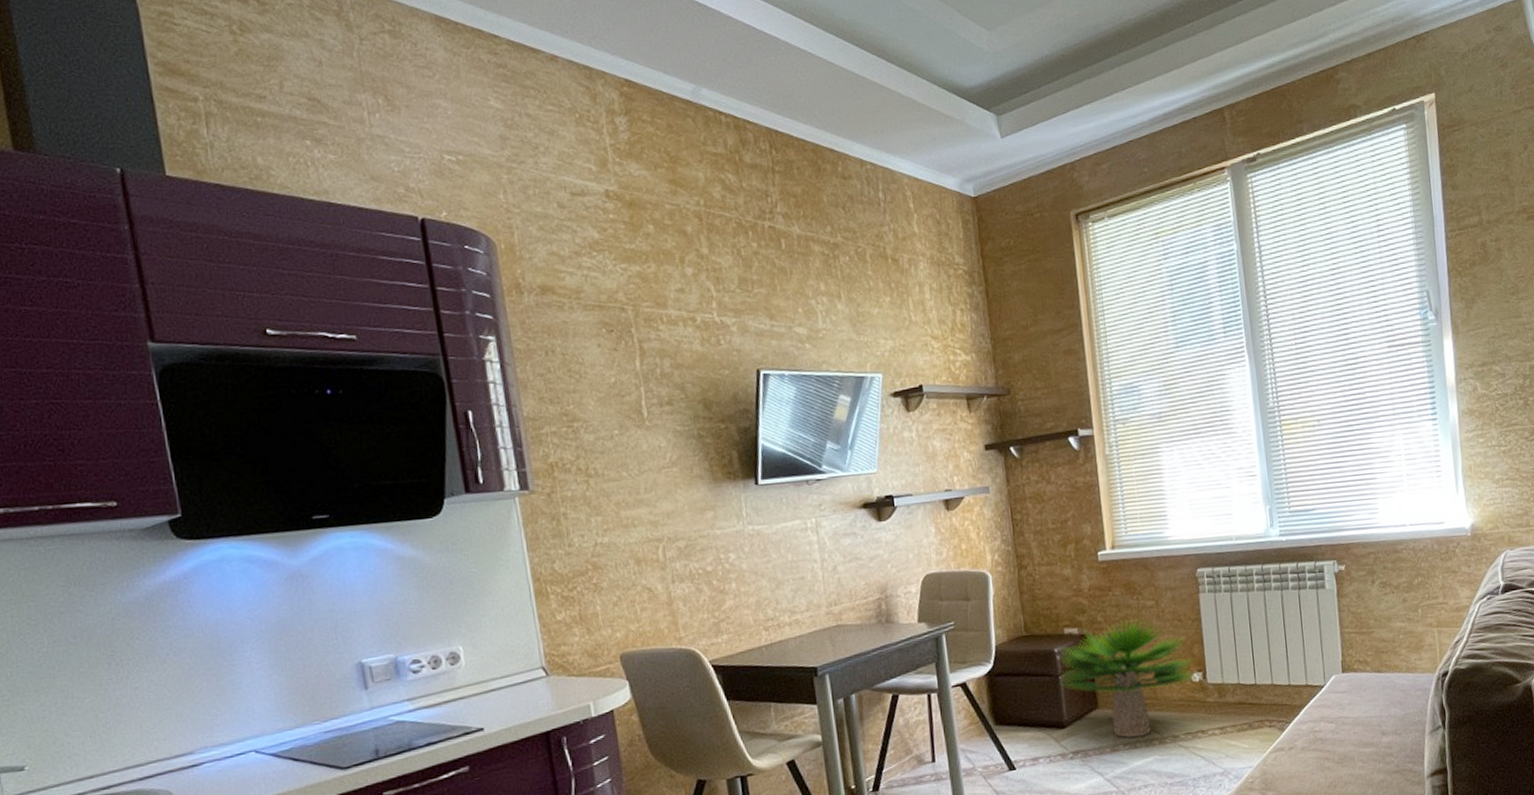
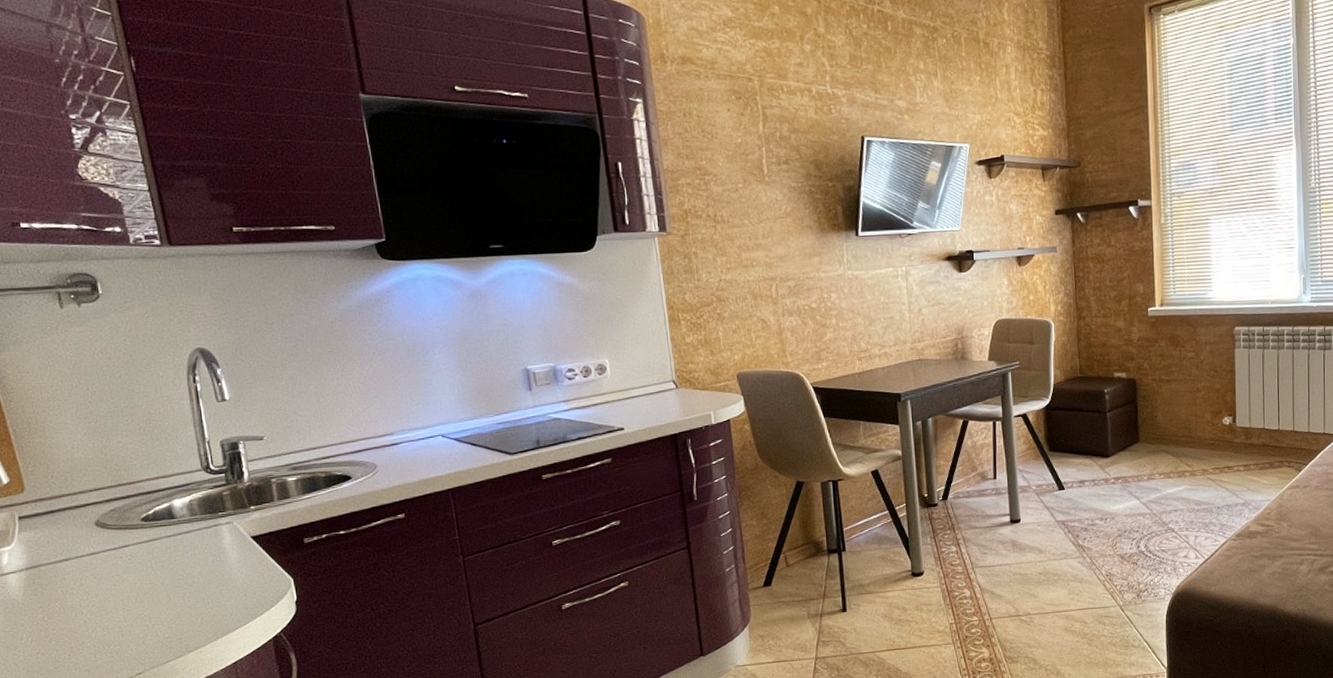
potted plant: present [1059,618,1194,738] -> none [1106,367,1225,469]

